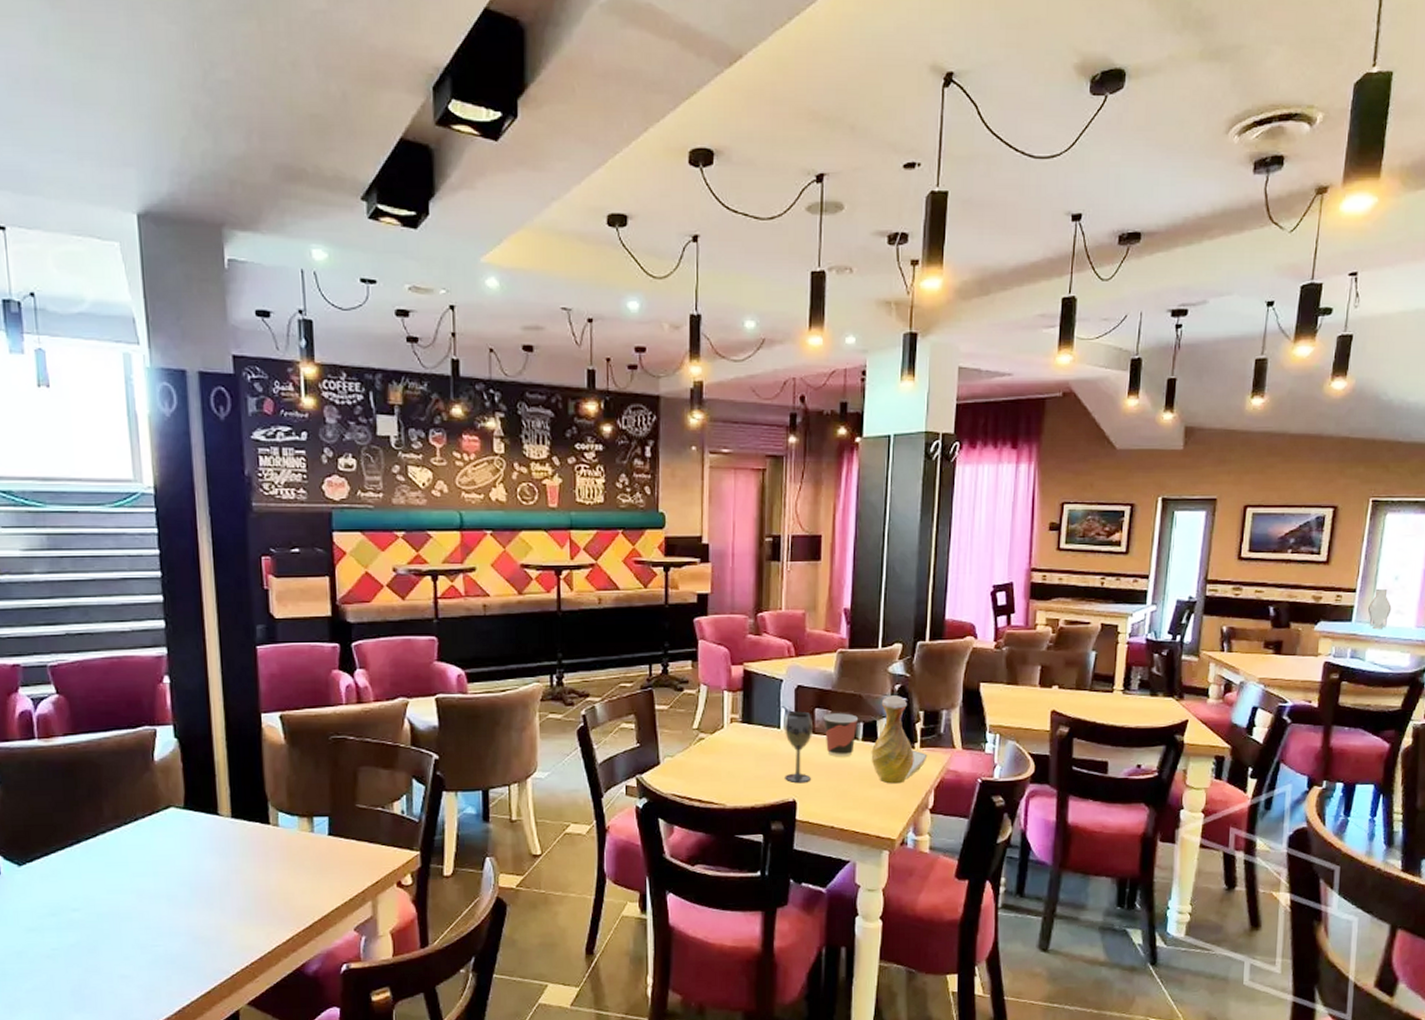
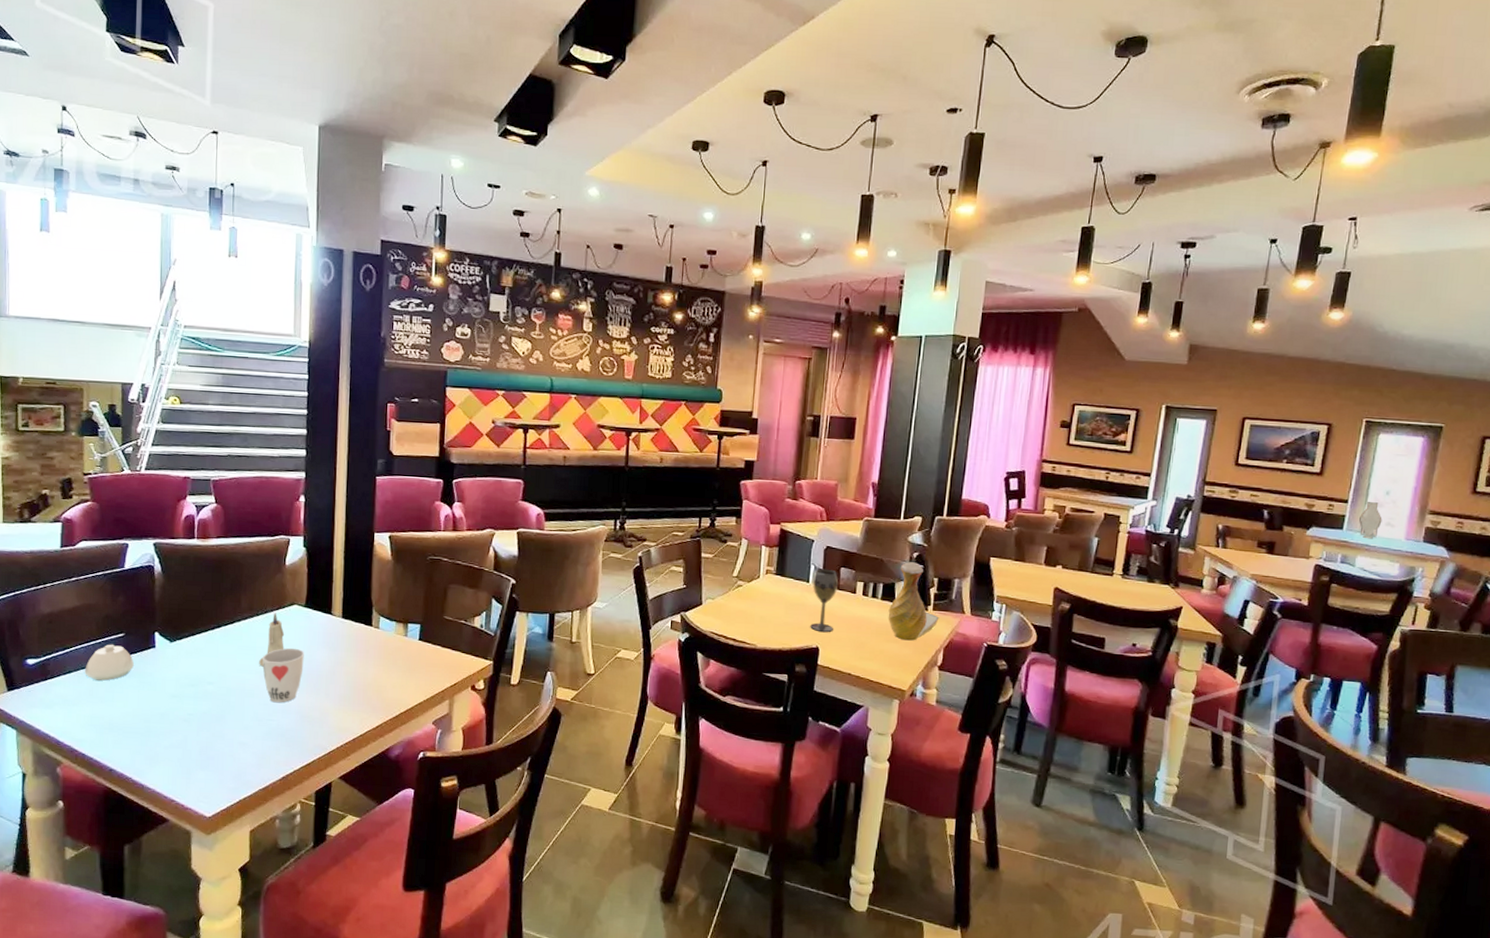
candle: none [134,818,164,884] -> present [259,612,285,667]
cup: none [138,858,190,925] -> present [262,648,304,703]
cup: present [823,713,859,758] -> none [848,573,879,614]

